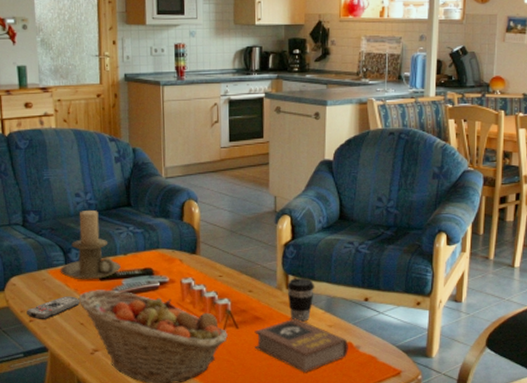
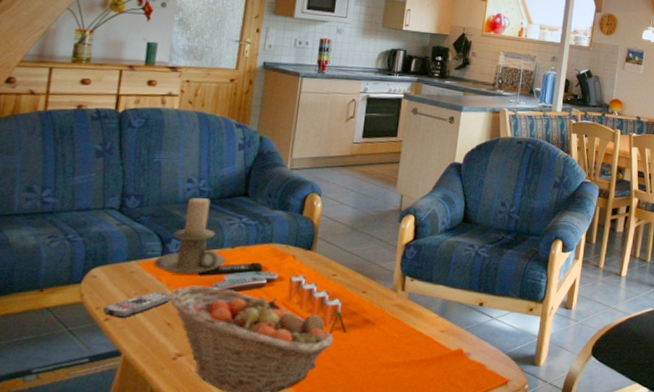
book: present [254,318,348,373] -> none [361,322,459,382]
coffee cup: present [287,278,315,322] -> none [402,280,432,326]

